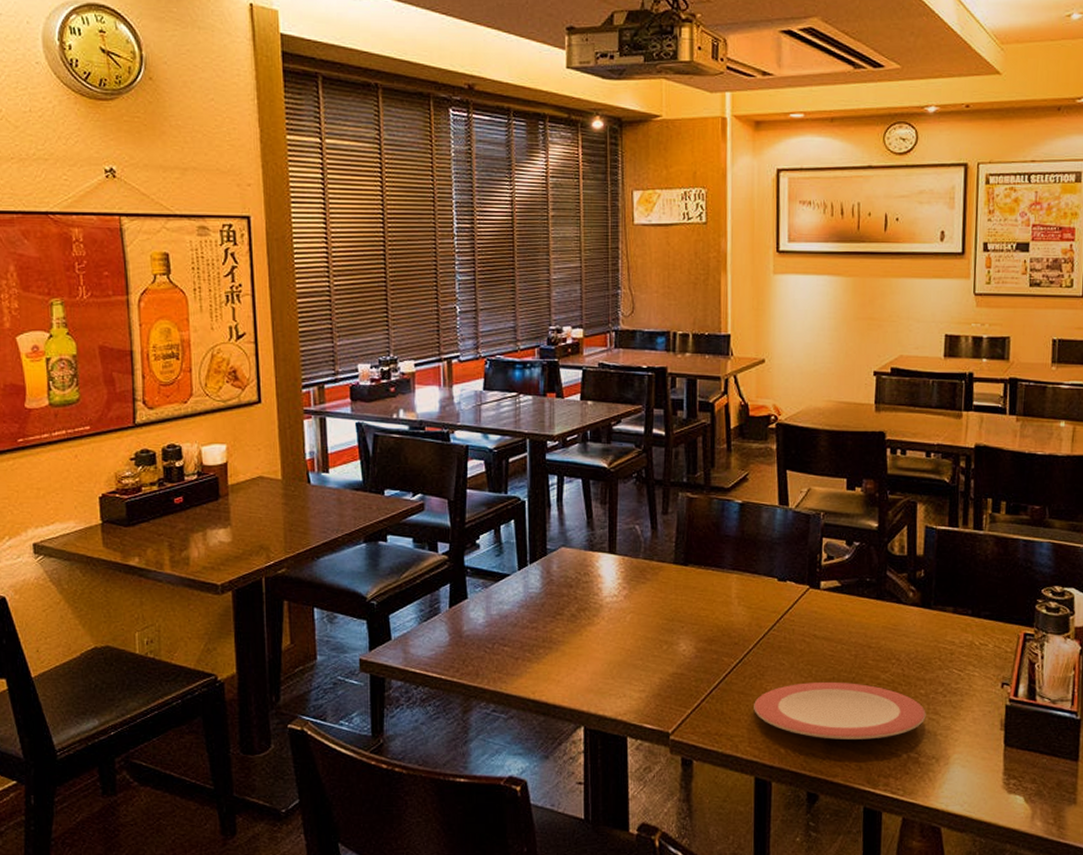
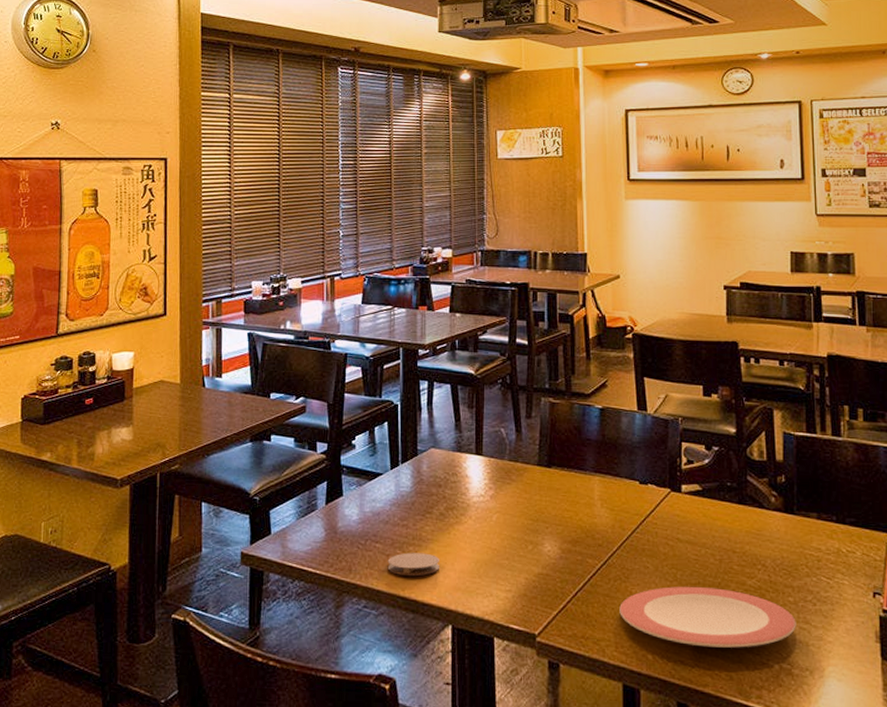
coaster: none [516,655,572,678] -> present [387,552,440,576]

